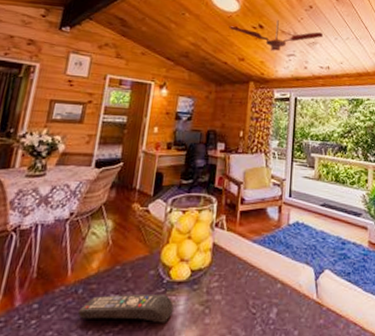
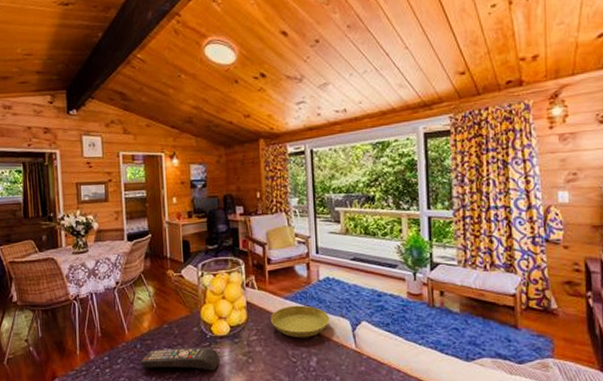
ceiling fan: present [229,19,324,51] -> none [228,63,336,101]
saucer: none [236,249,295,286] -> present [271,305,330,338]

